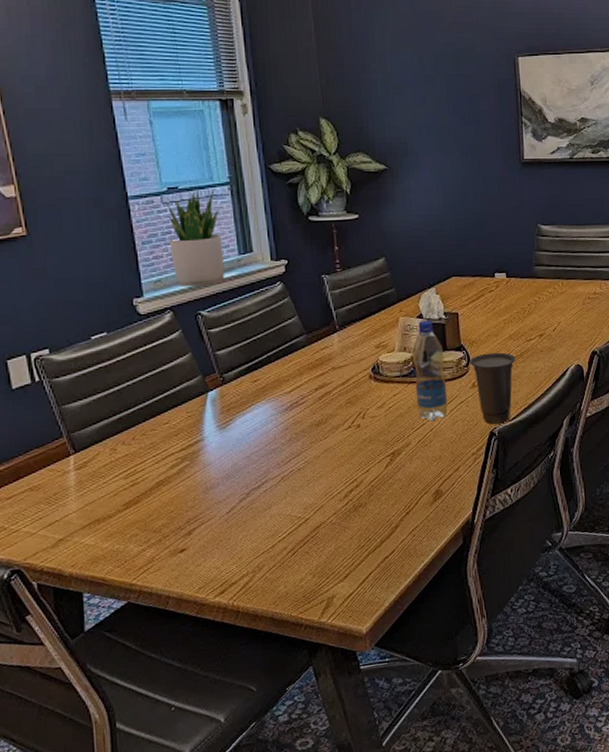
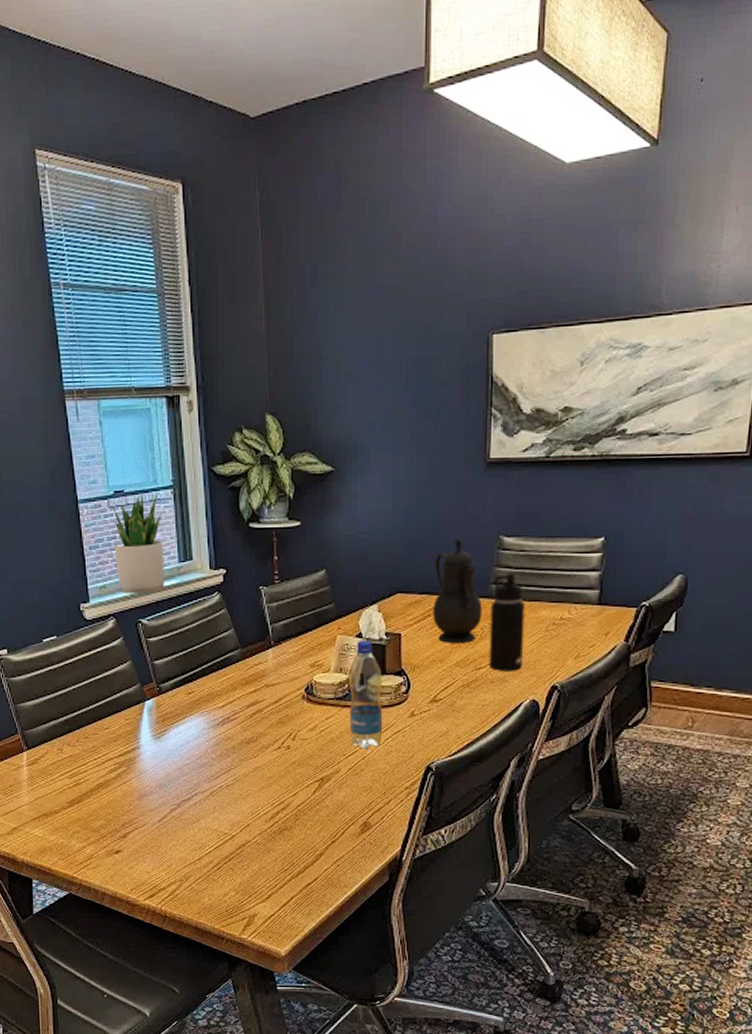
cup: present [469,352,516,424] -> none [409,680,462,758]
coffeepot: none [484,227,529,319] -> present [433,538,483,643]
water bottle: none [534,255,566,341] -> present [488,573,525,671]

